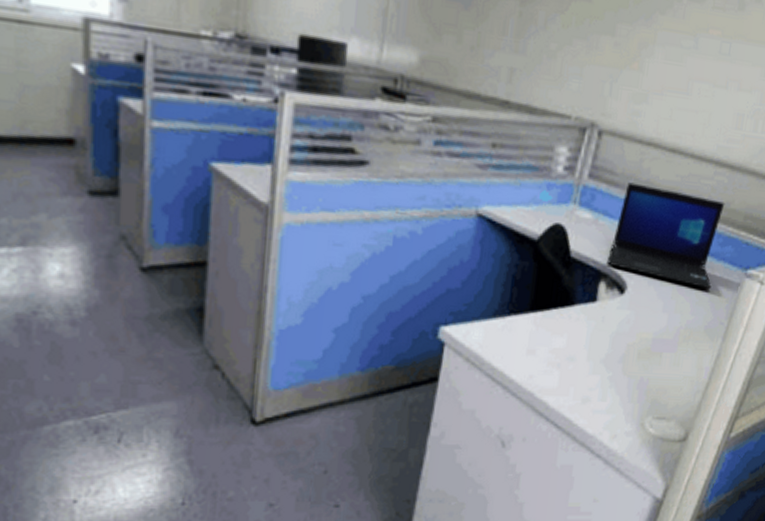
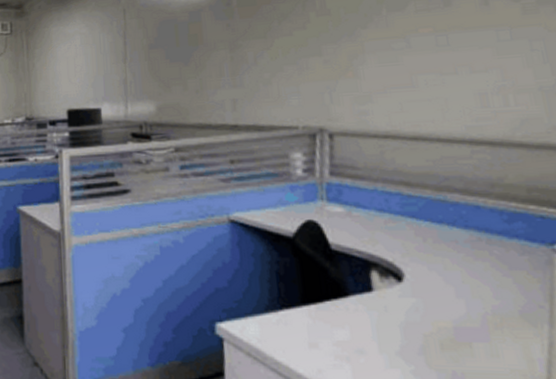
laptop: present [607,182,725,290] -> none [372,173,511,270]

